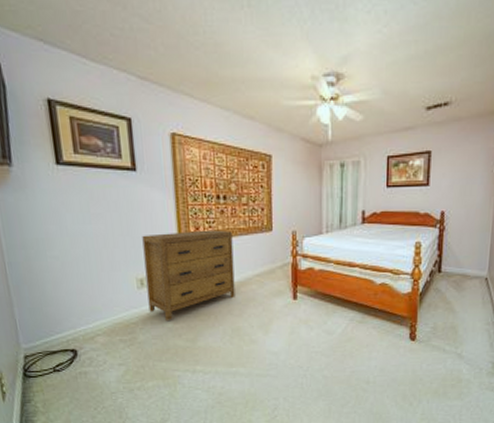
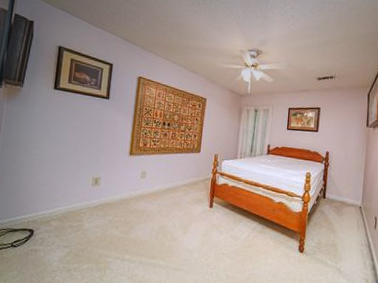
dresser: present [142,230,235,320] -> none [97,145,171,214]

